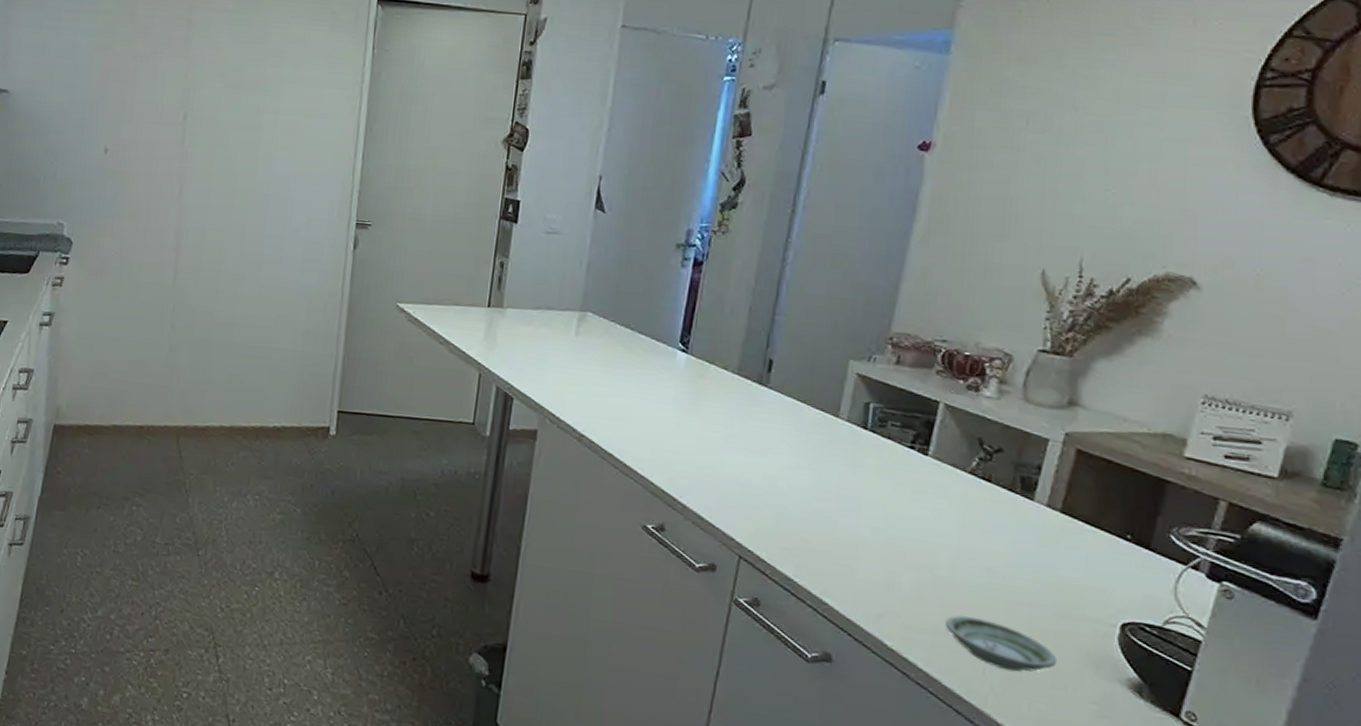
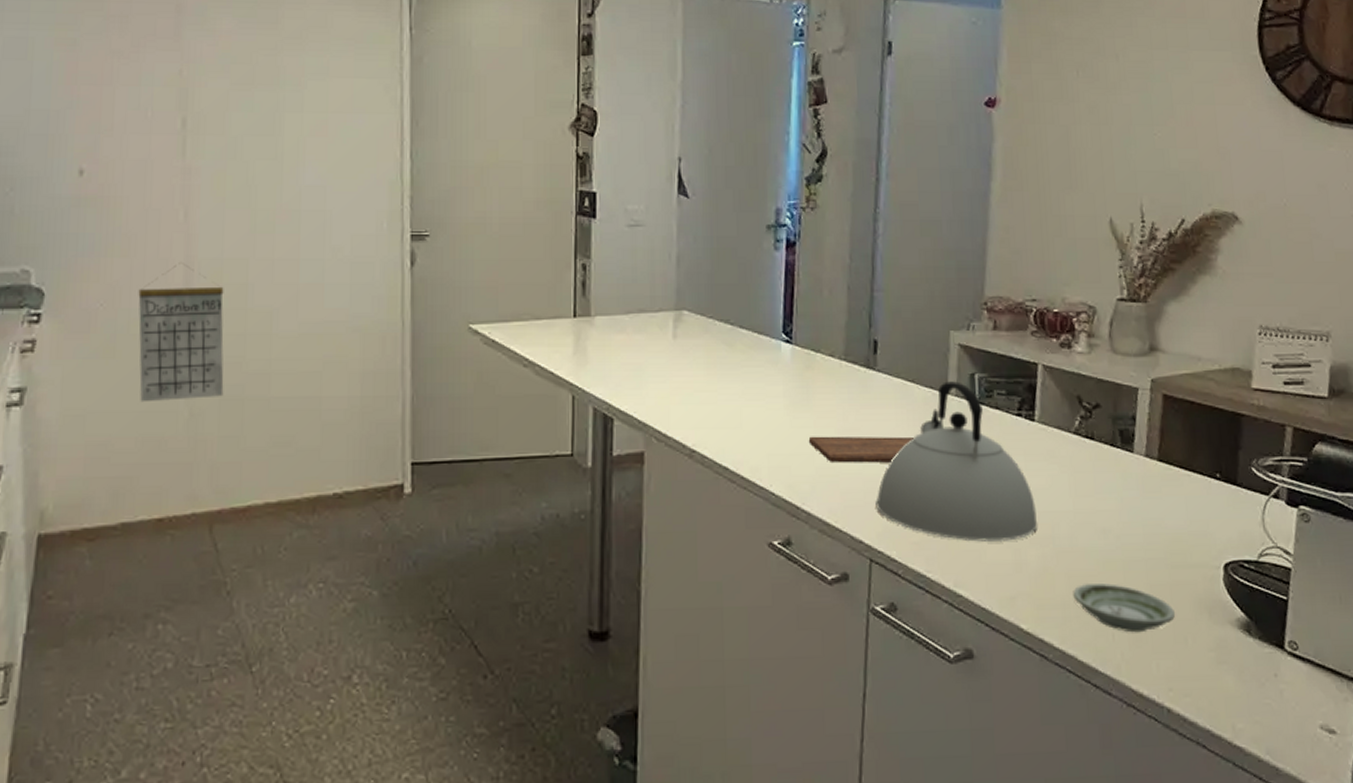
calendar: none [134,228,204,338] -> present [138,263,224,402]
cutting board: none [692,438,798,473] -> present [808,436,914,463]
kettle: none [751,406,918,563] -> present [876,381,1038,543]

